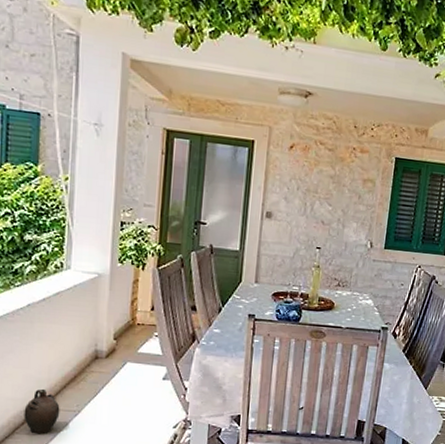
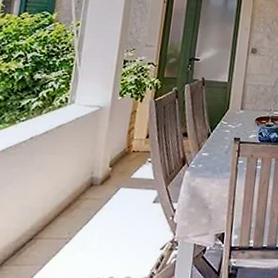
ceramic jug: present [24,388,60,434] -> none [14,218,52,265]

